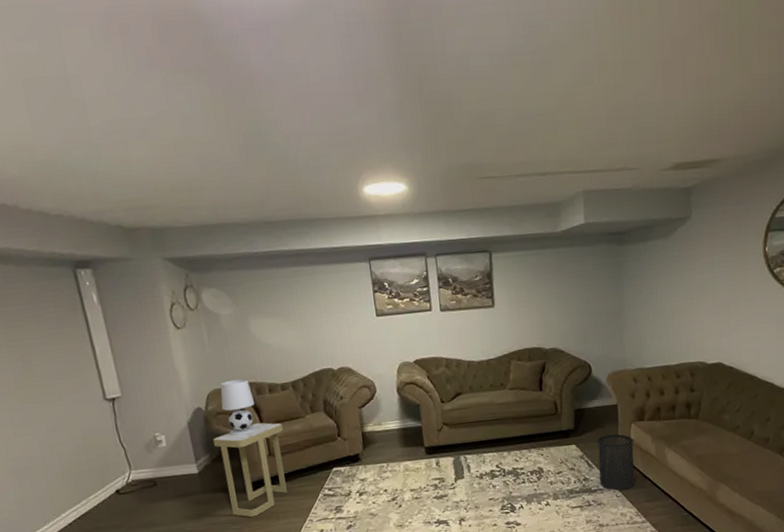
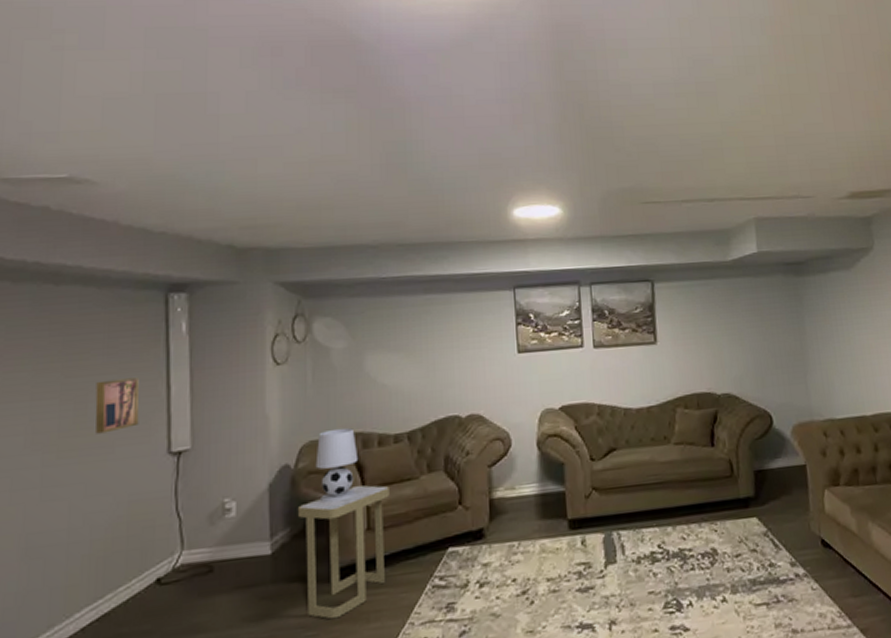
wall art: none [34,340,77,386] -> present [95,377,140,434]
trash can: present [596,434,635,491] -> none [782,503,834,581]

